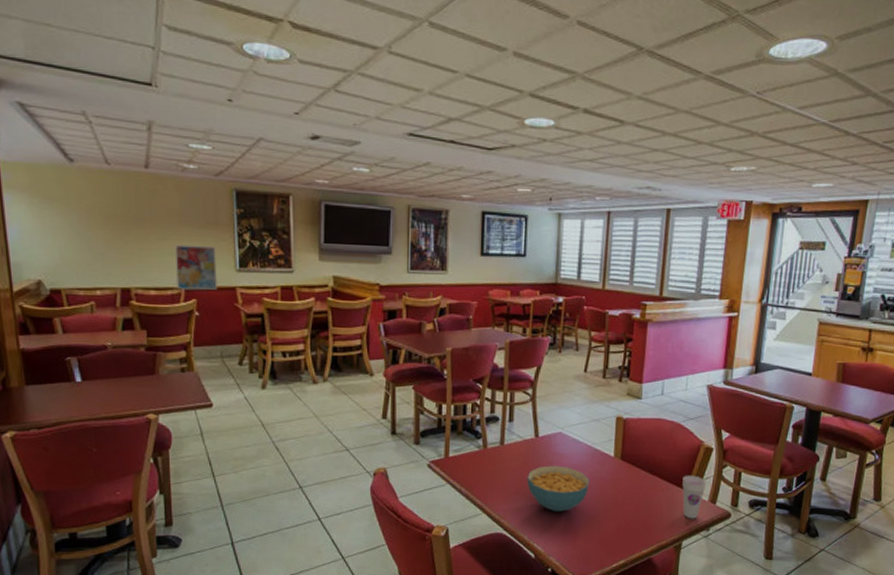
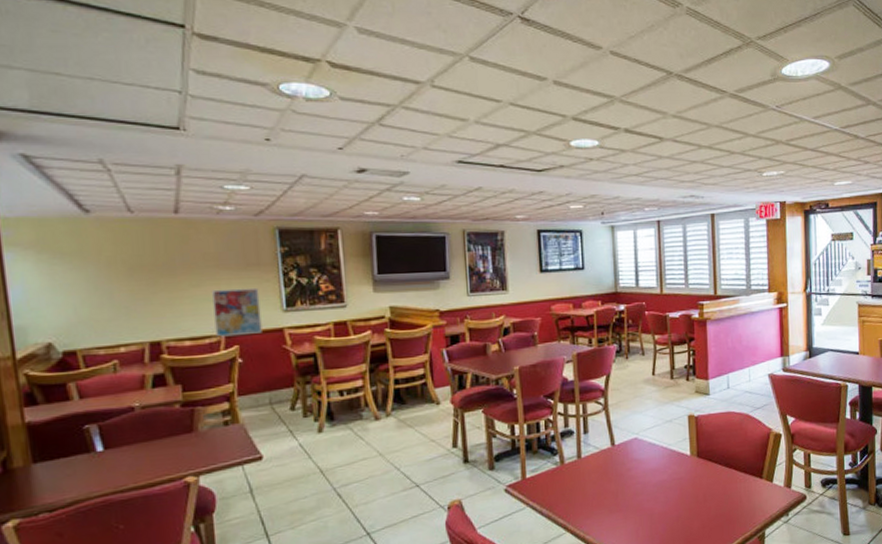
cereal bowl: present [527,465,589,511] -> none [607,471,670,519]
cup: present [682,475,706,519] -> none [758,463,780,507]

